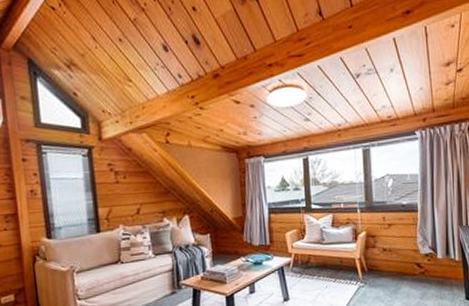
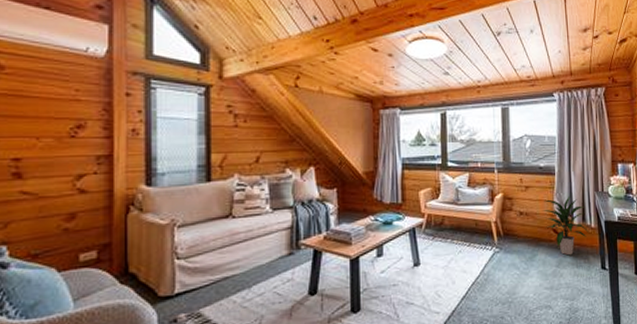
indoor plant: none [406,231,453,288] -> present [543,195,589,256]

